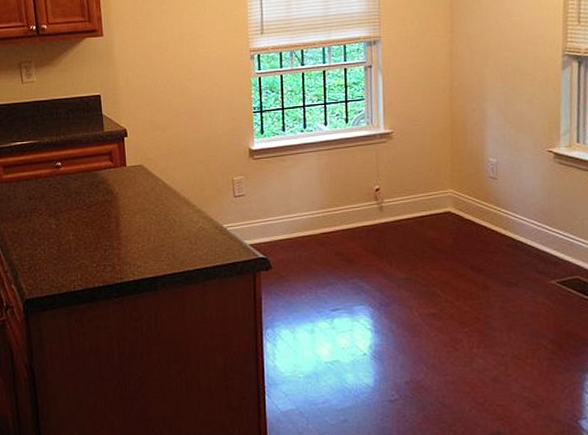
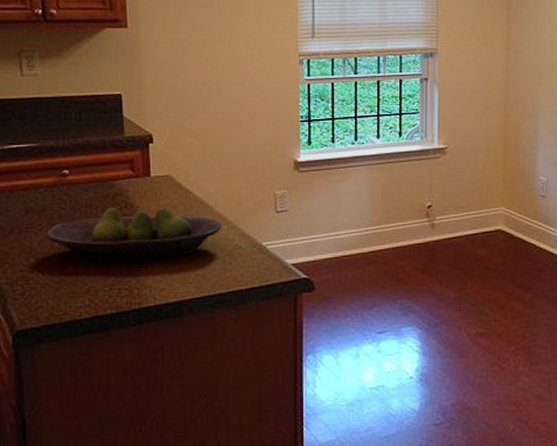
fruit bowl: none [46,193,188,240] -> present [47,207,223,260]

